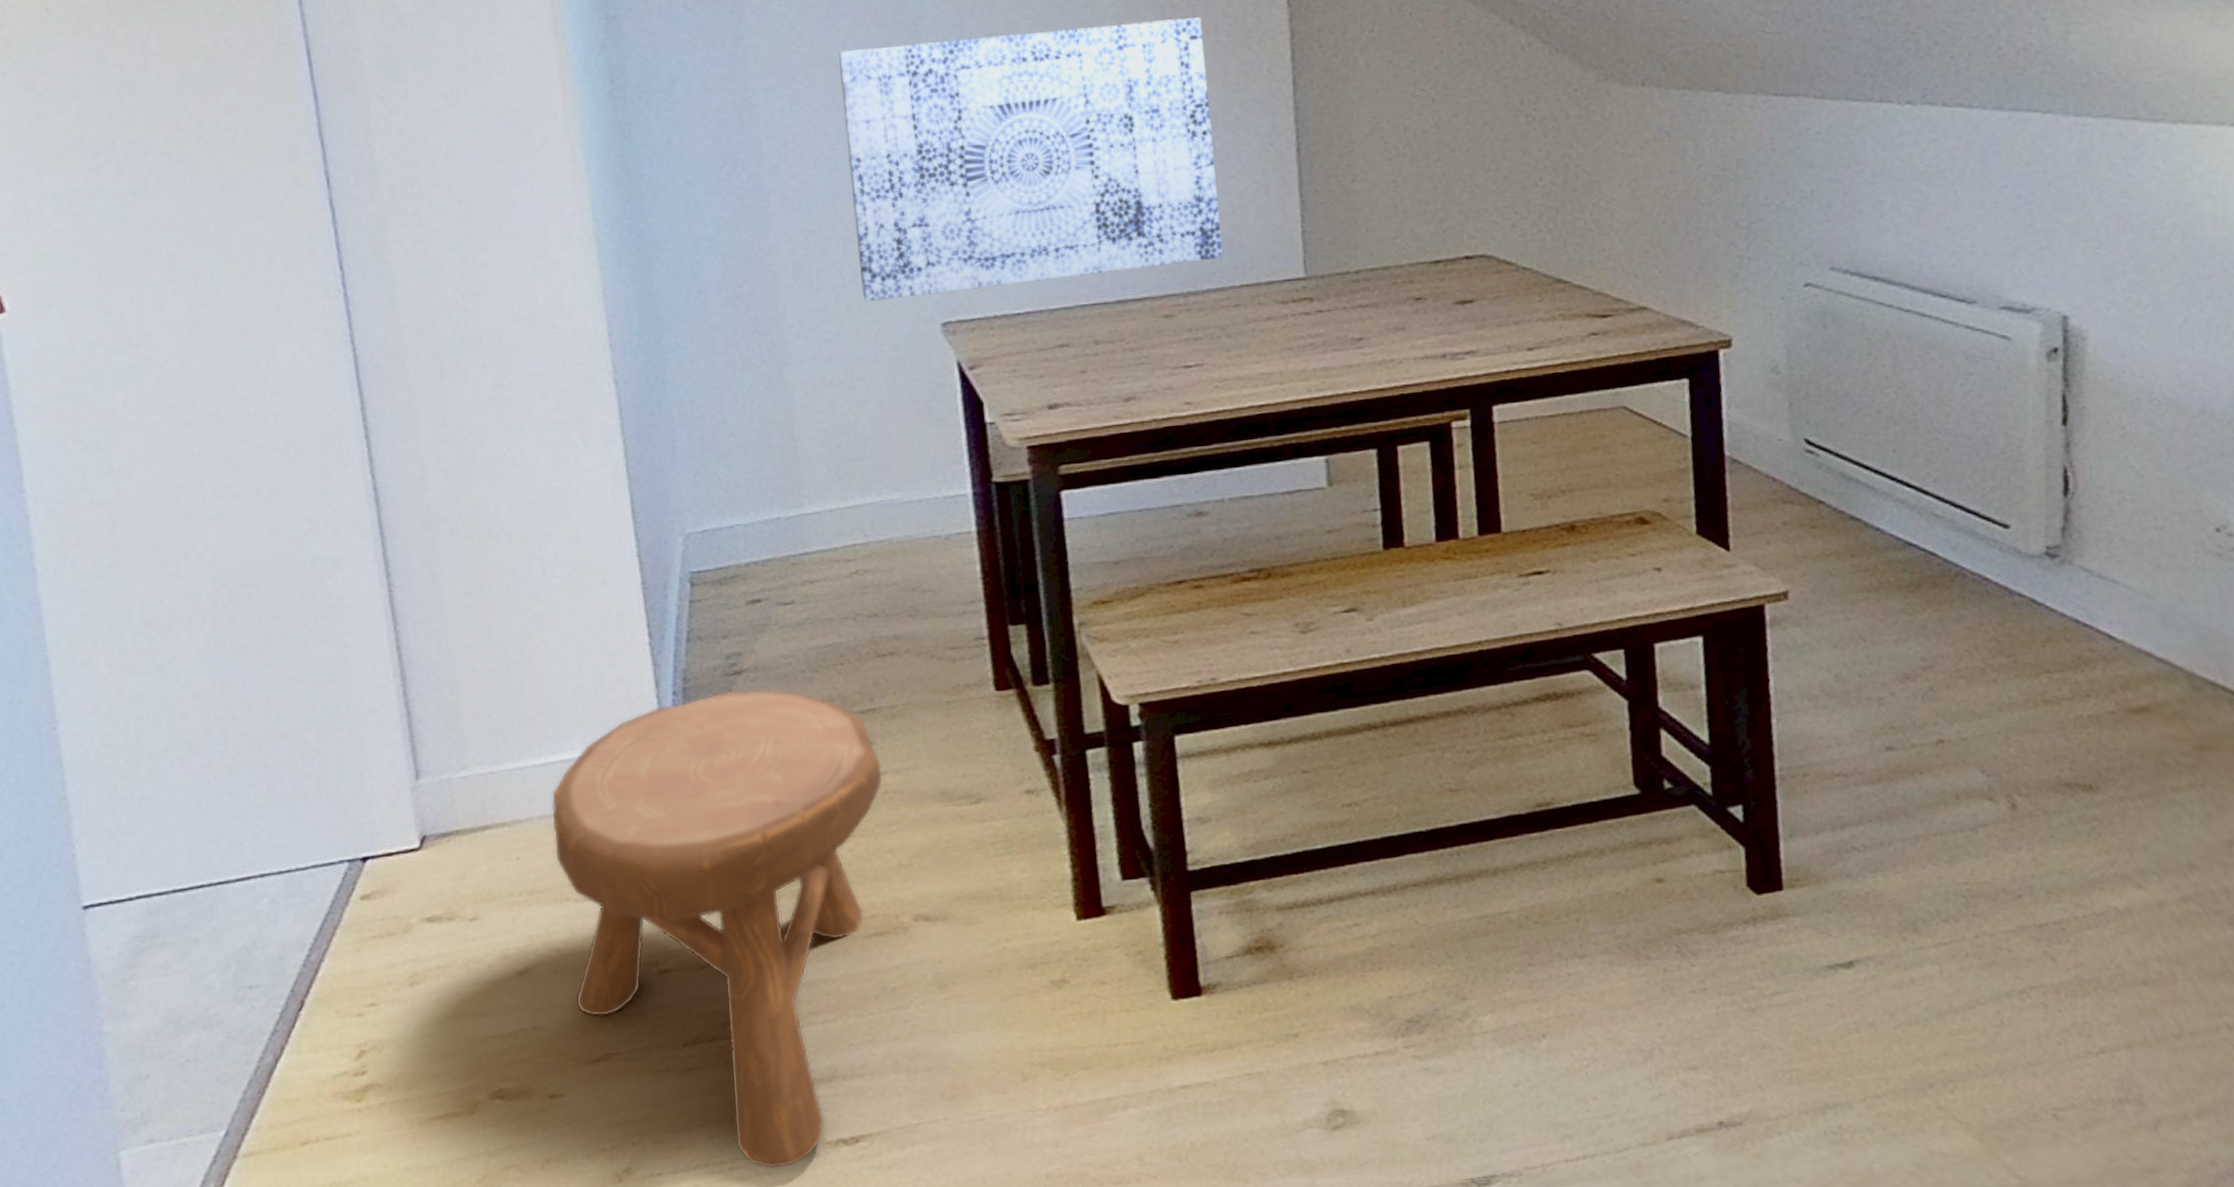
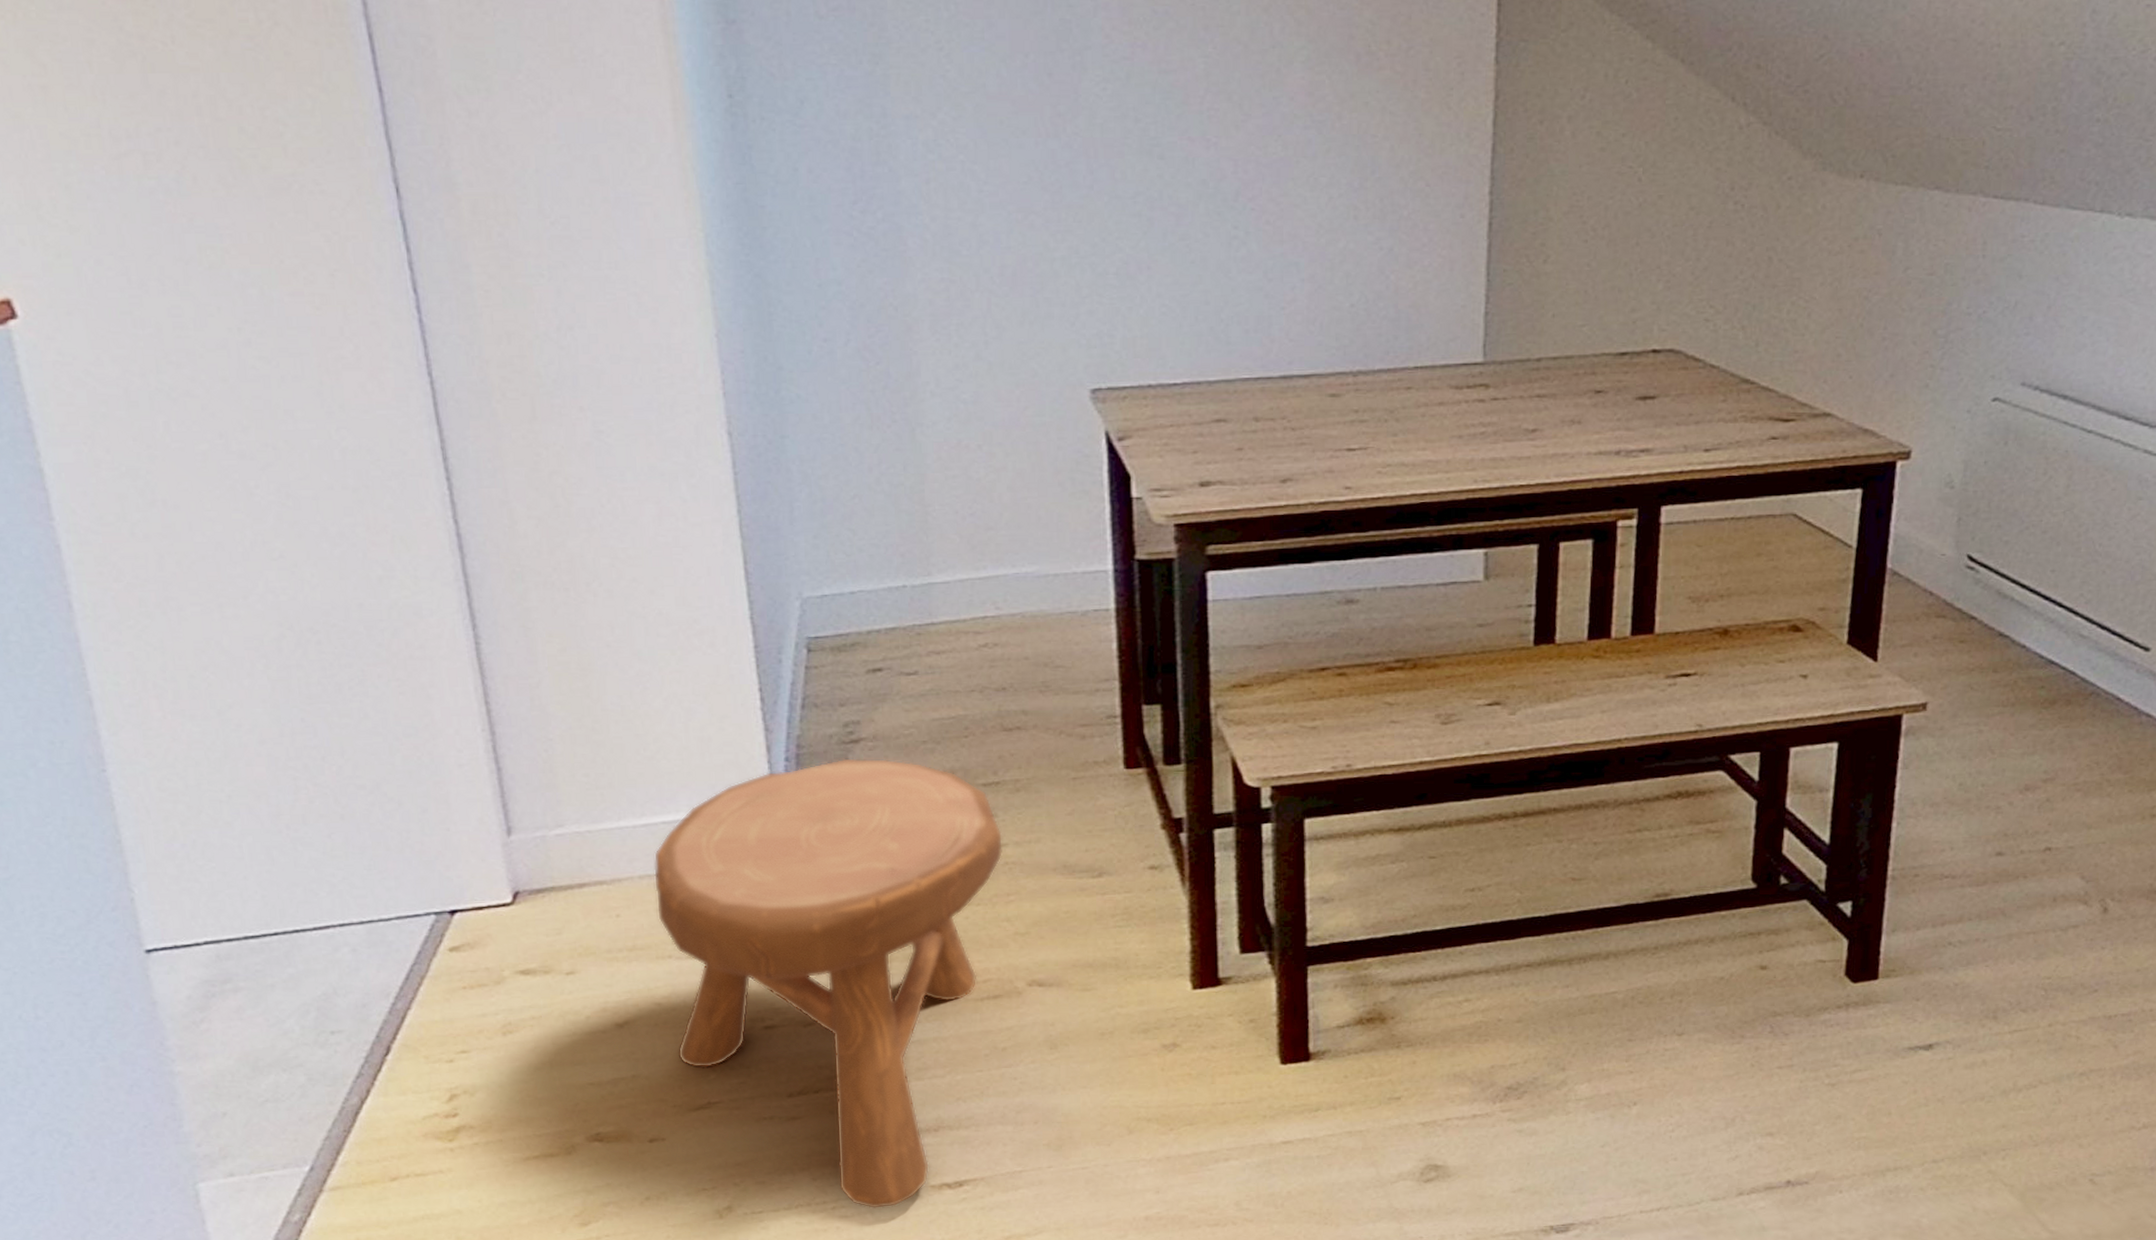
wall art: present [838,17,1223,301] -> none [991,68,1400,362]

